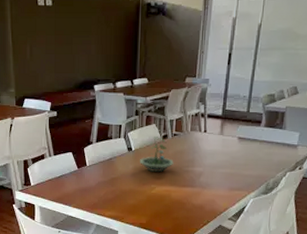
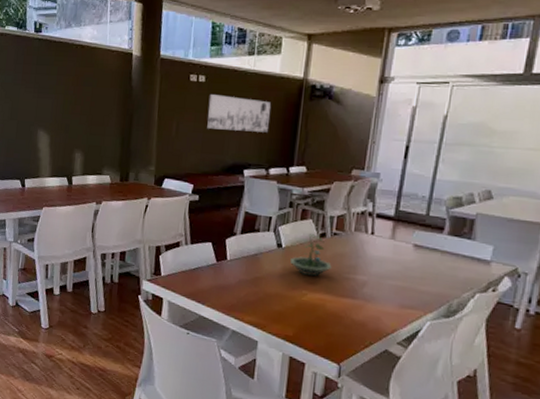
wall art: none [57,16,113,50] -> present [207,93,271,133]

